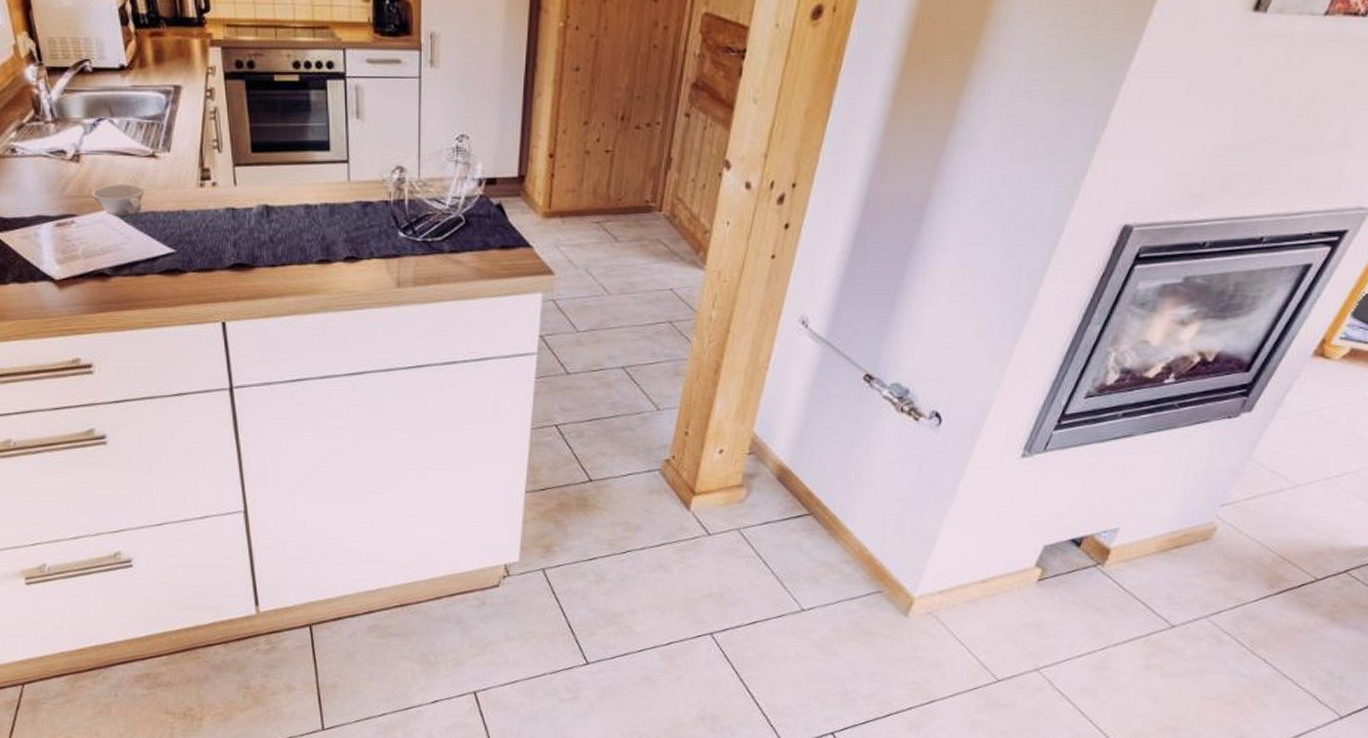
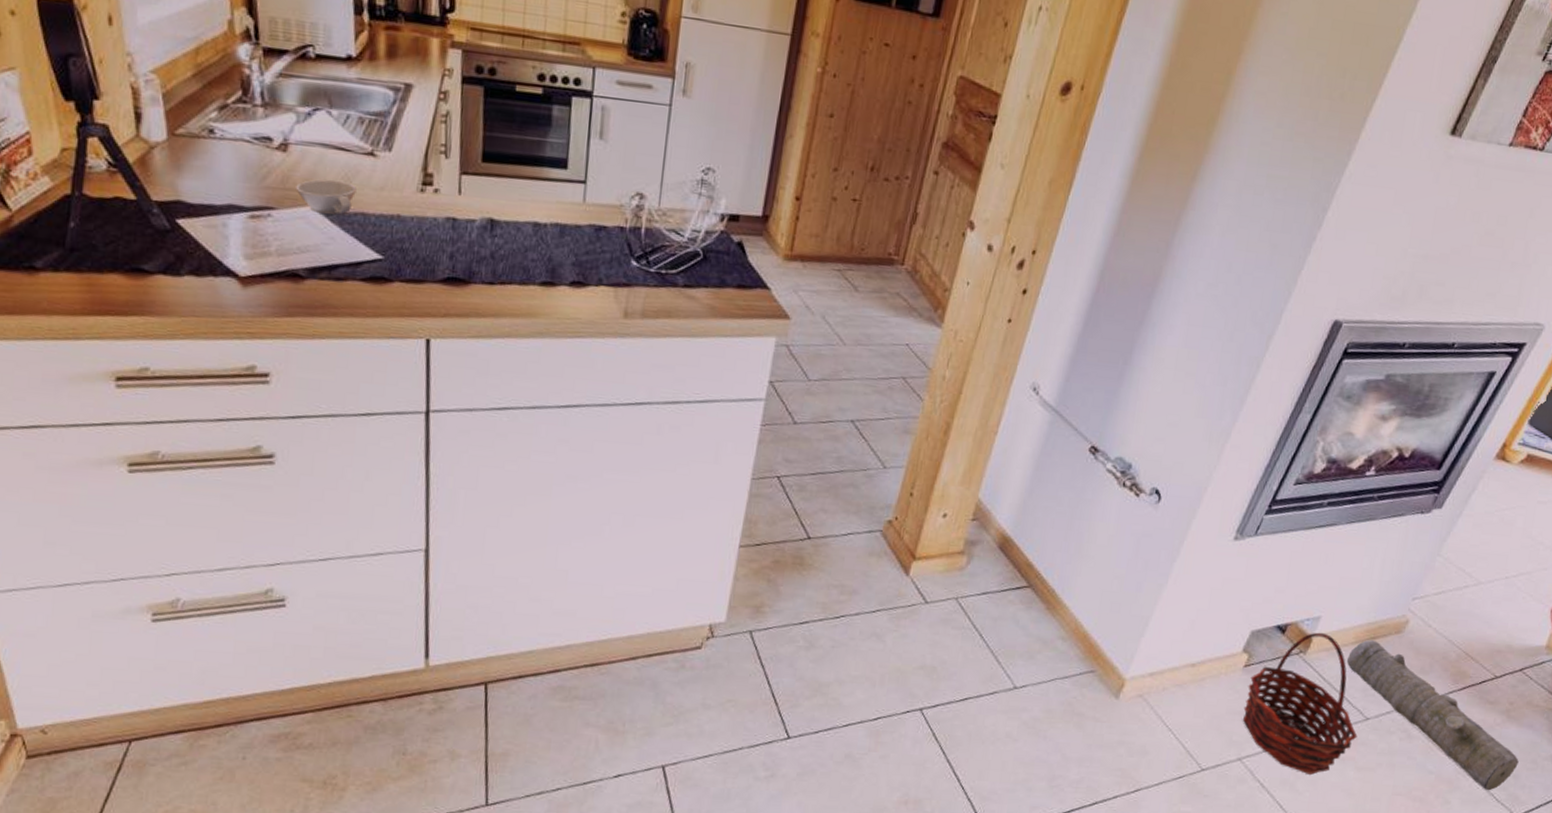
basket: none [1038,543,1163,683] -> present [1242,632,1358,776]
decorative log: none [1148,549,1344,693] -> present [1346,640,1519,791]

